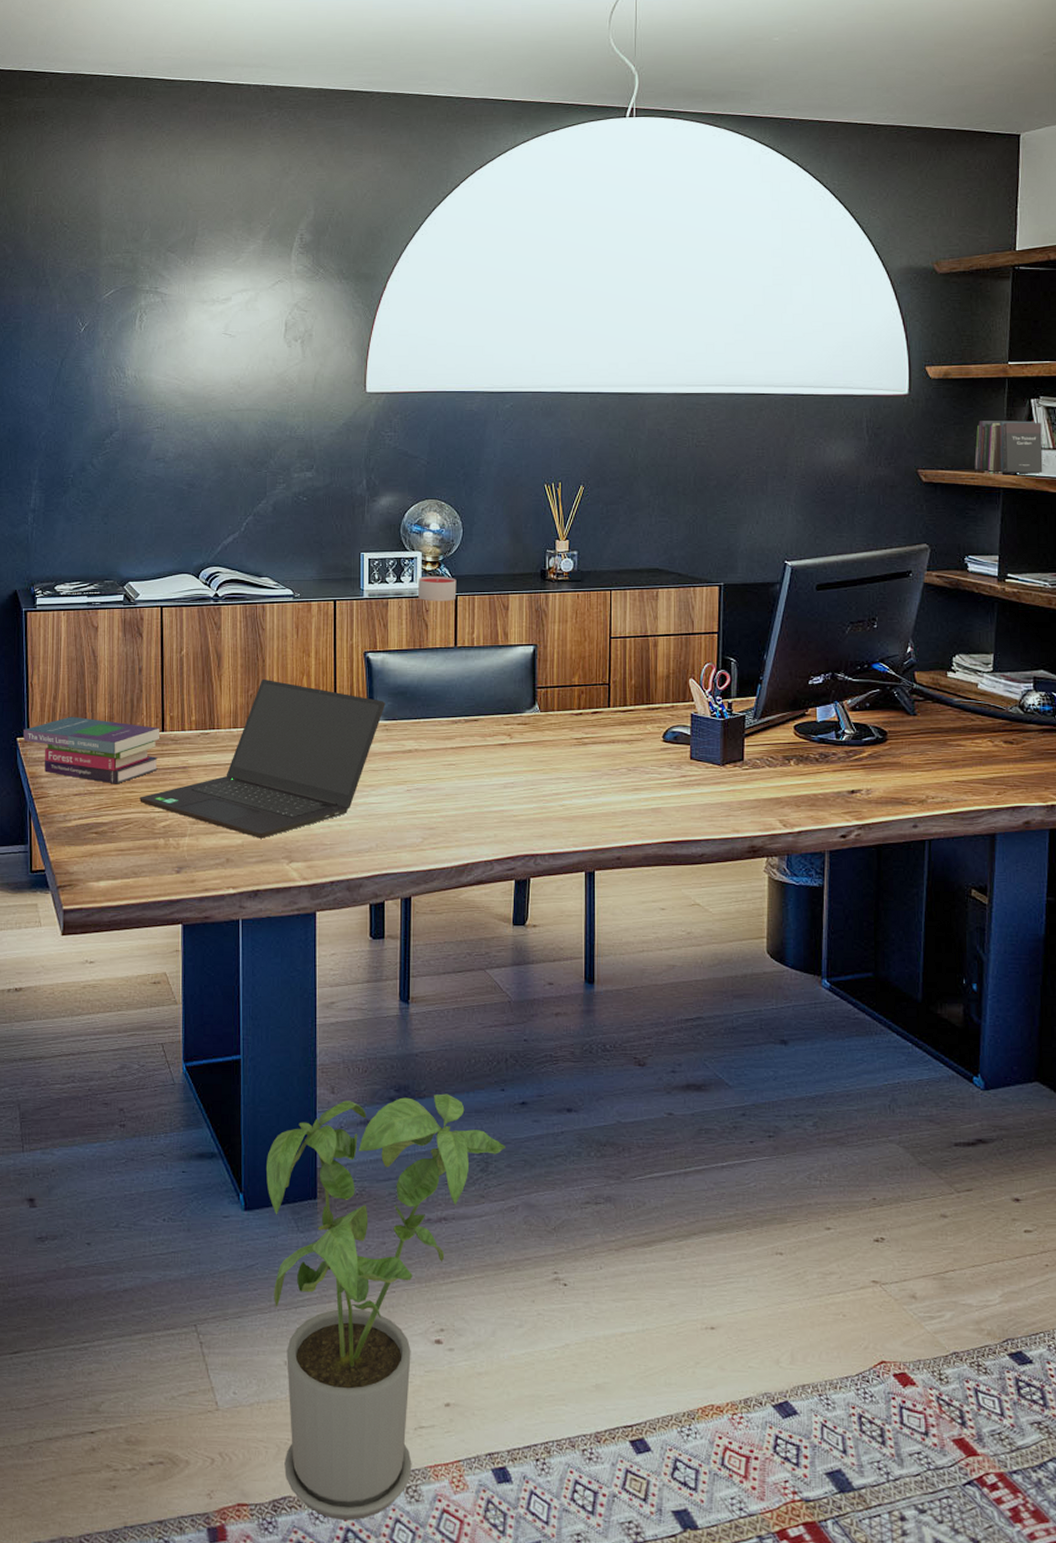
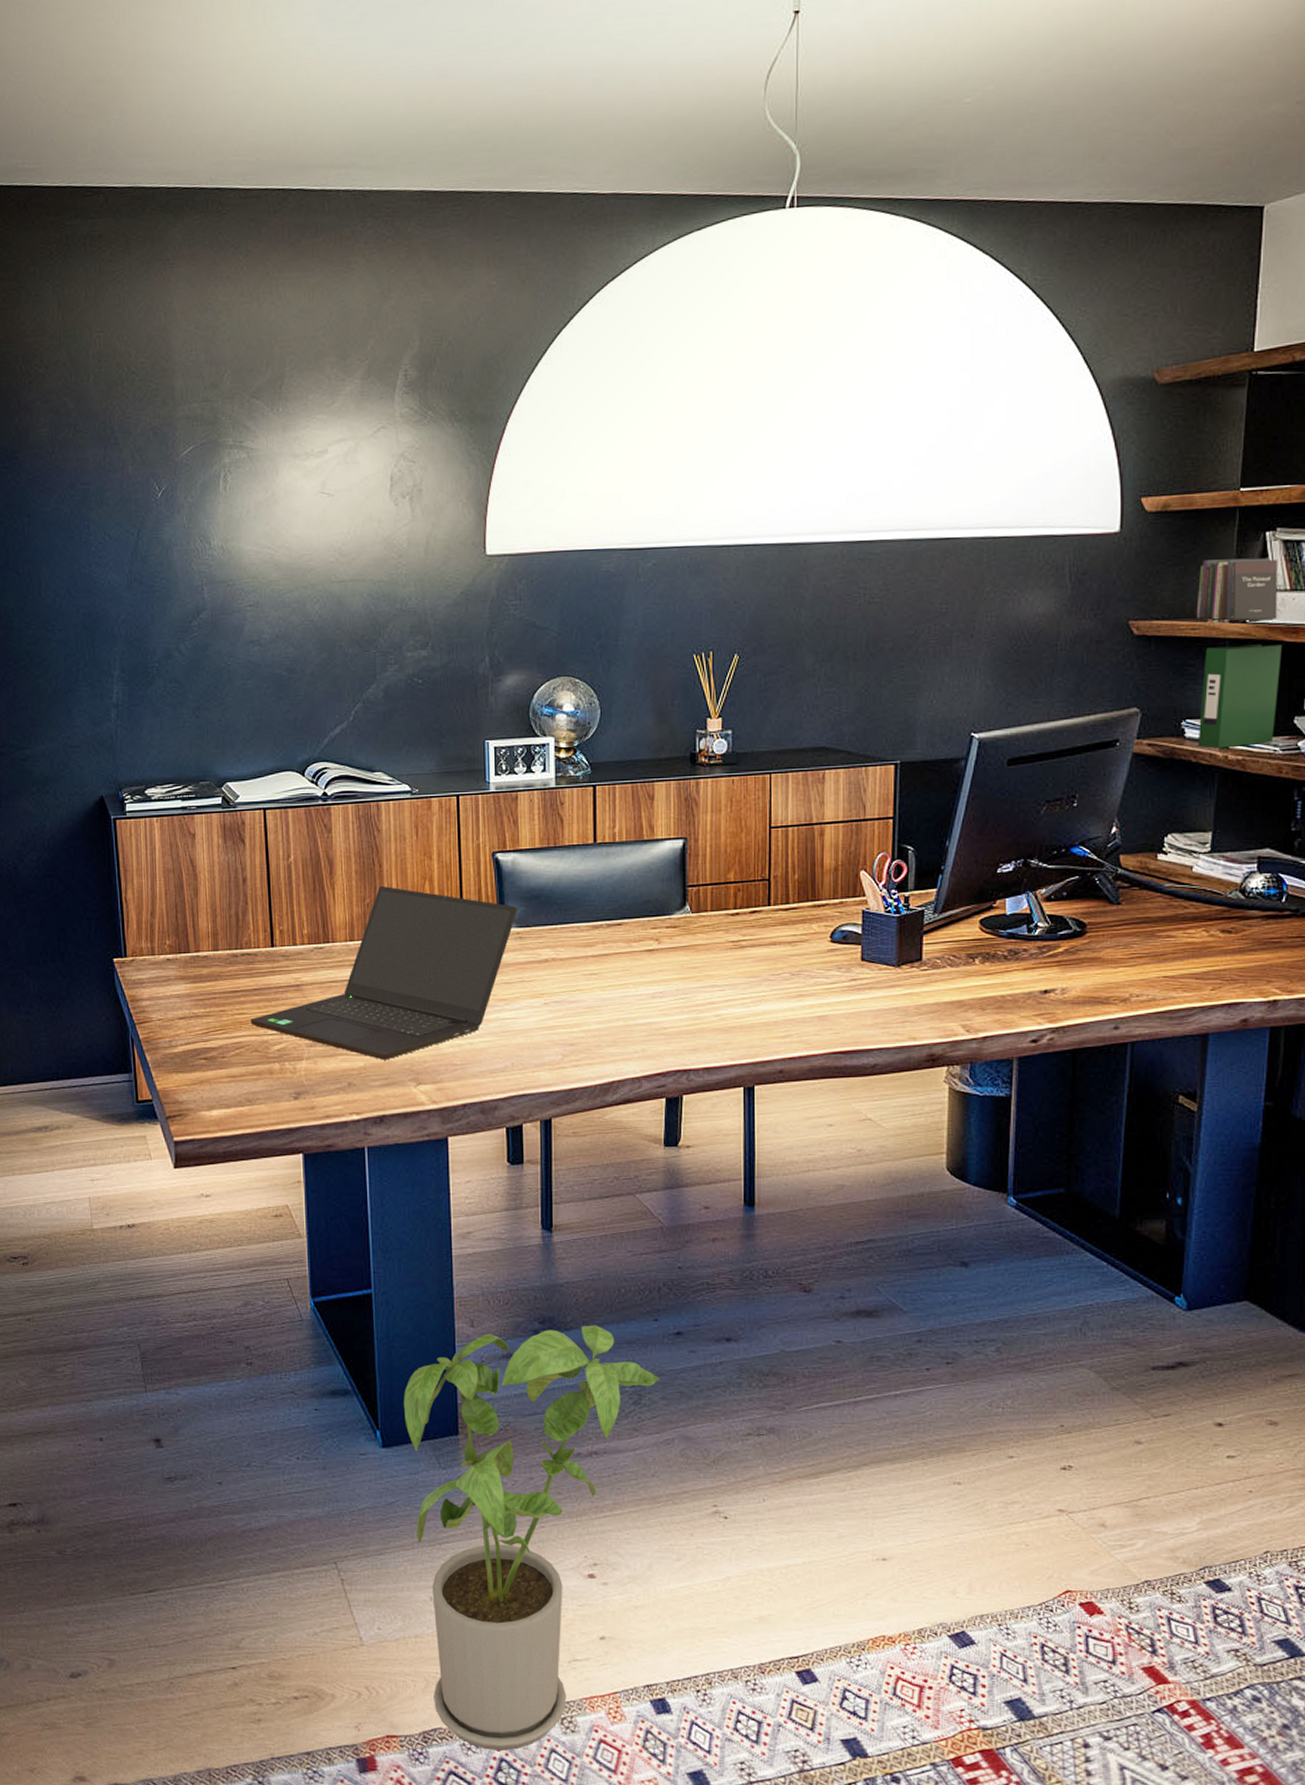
books: present [23,716,160,784] -> none [120,933,270,1006]
candle: present [418,575,457,602] -> none [551,763,595,793]
binder: none [979,493,1048,582] -> present [1197,644,1282,749]

